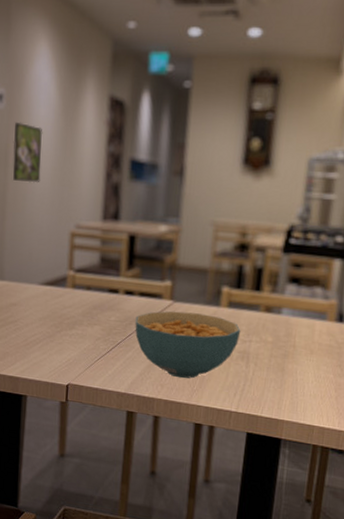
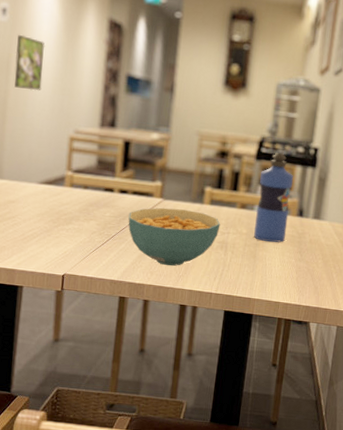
water bottle: none [281,244,332,354] -> present [254,153,294,243]

